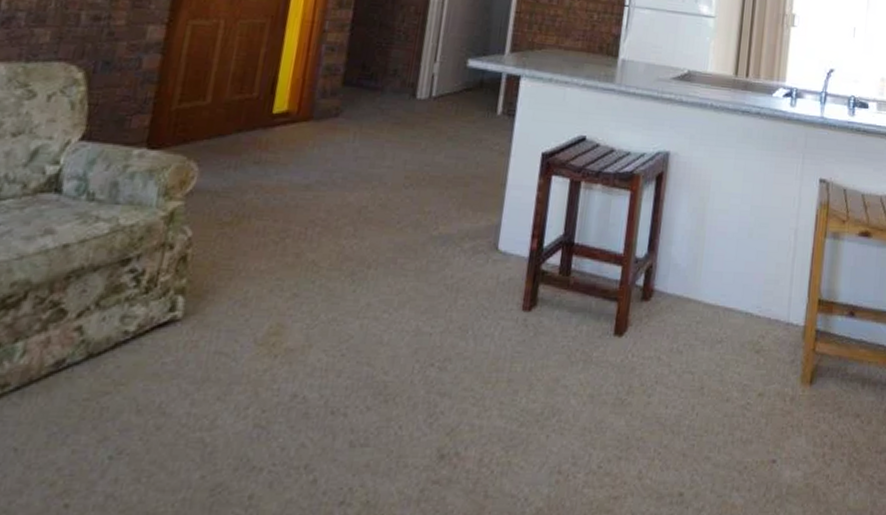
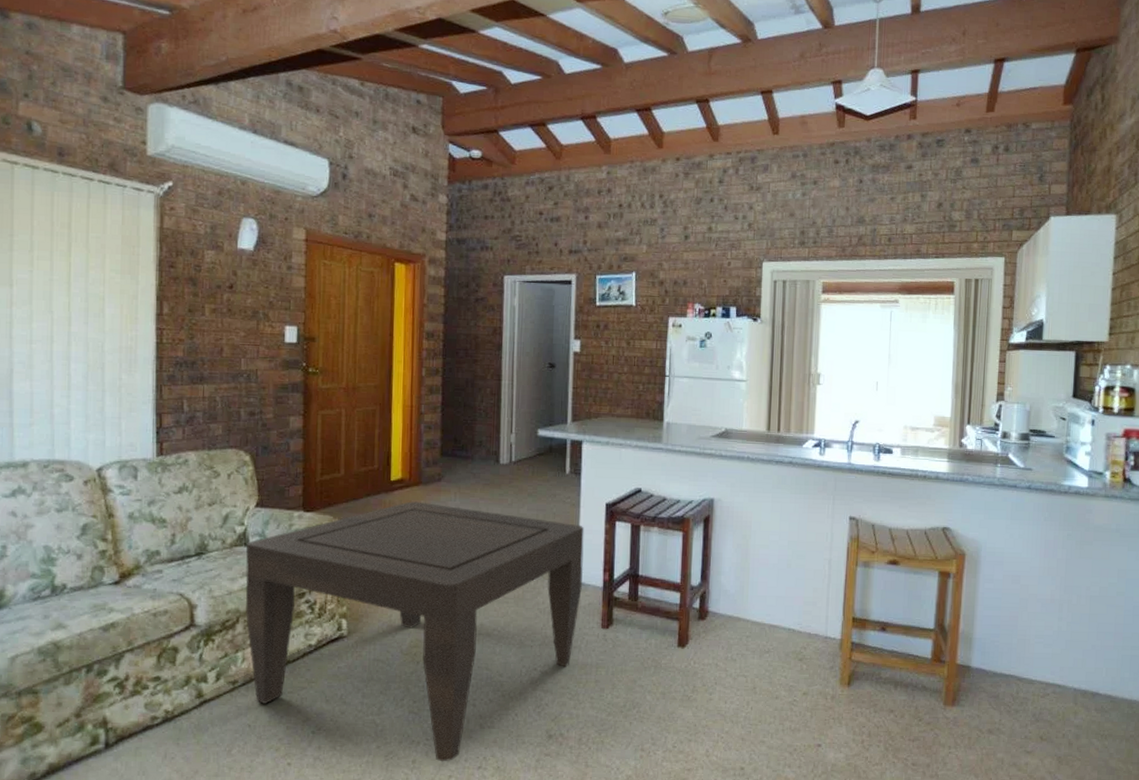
coffee table: none [32,141,513,497] -> present [245,501,584,762]

